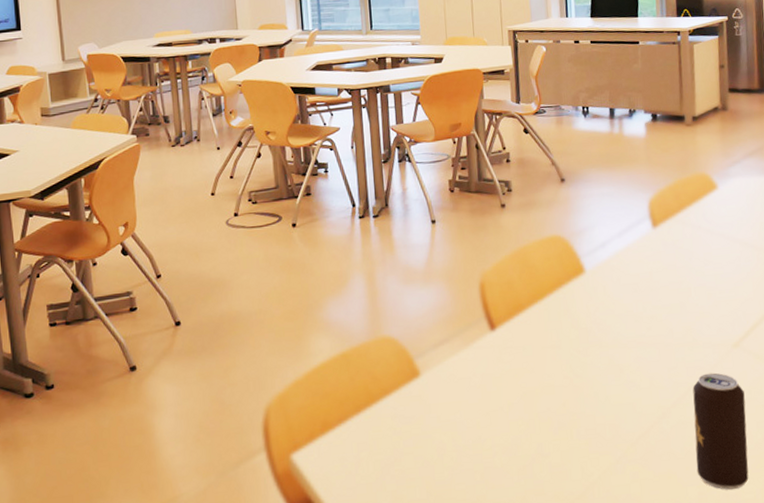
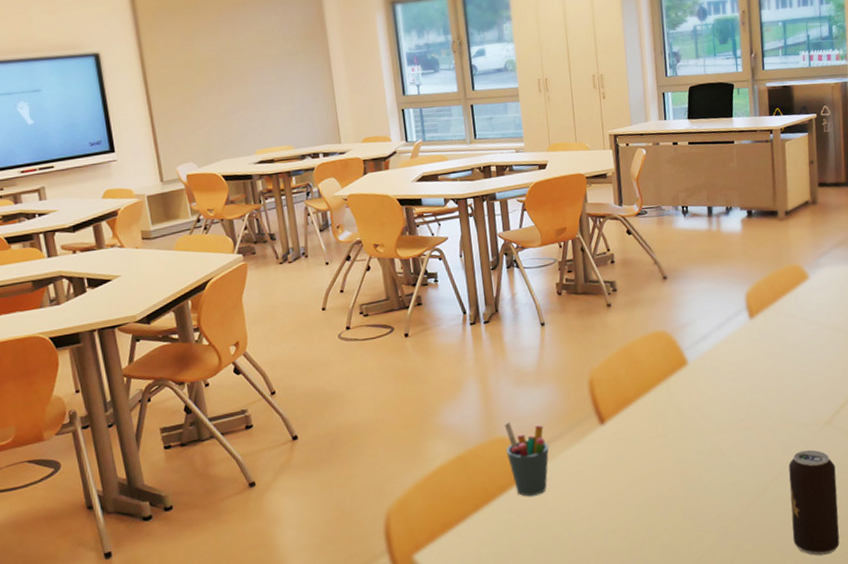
pen holder: none [390,321,436,402] -> present [504,421,549,497]

